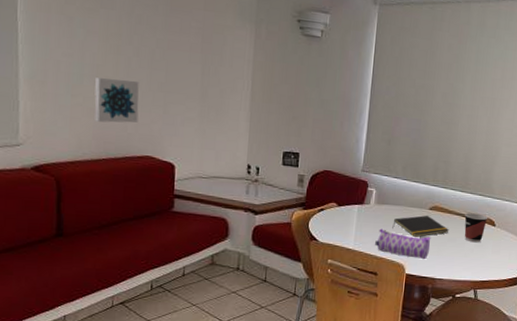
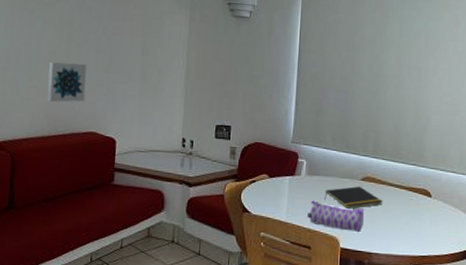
cup: present [464,213,488,243] -> none [398,183,423,215]

